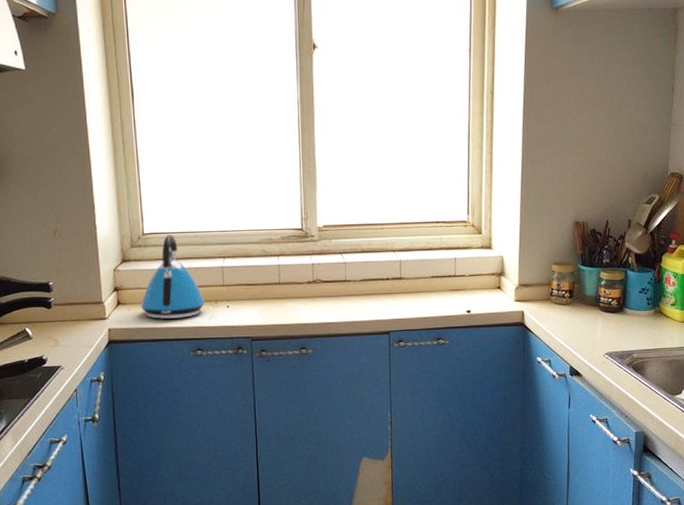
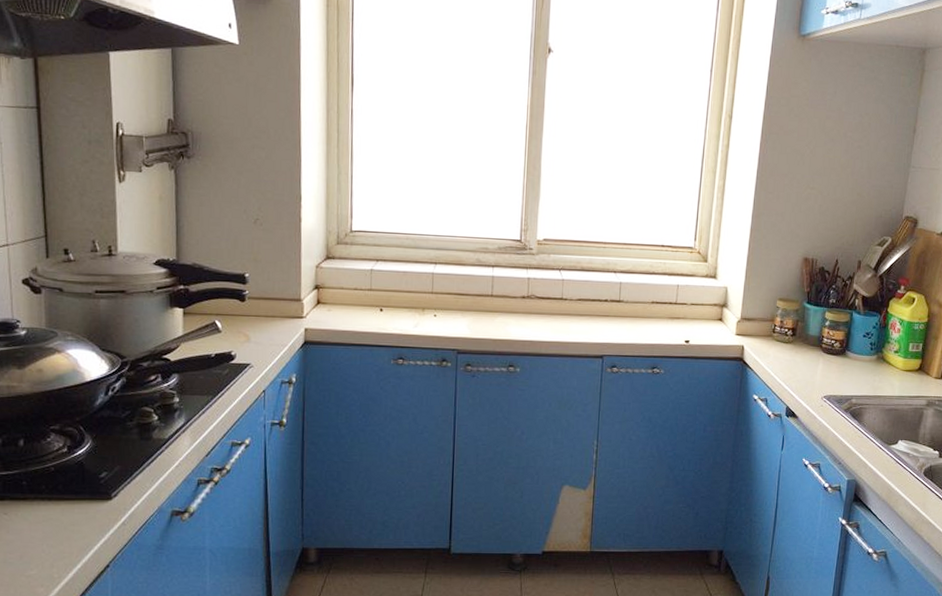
kettle: present [140,235,205,319] -> none [341,234,411,324]

